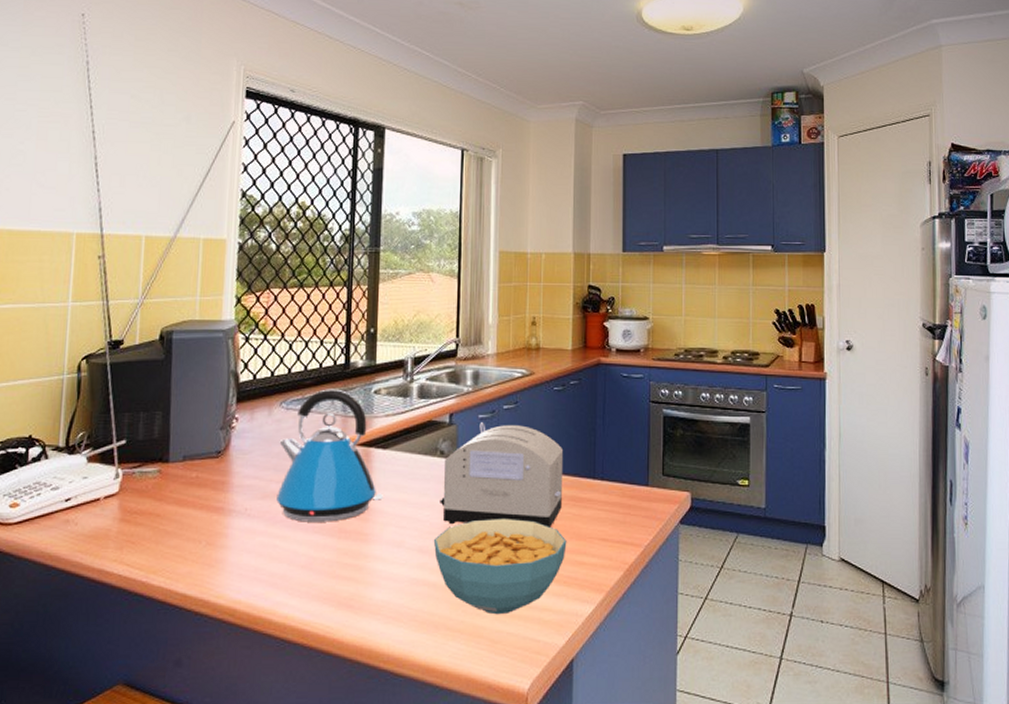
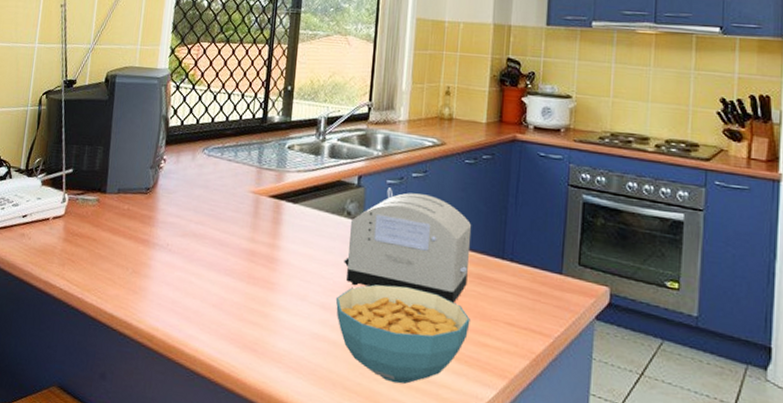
kettle: present [276,389,383,522] -> none [194,140,291,267]

